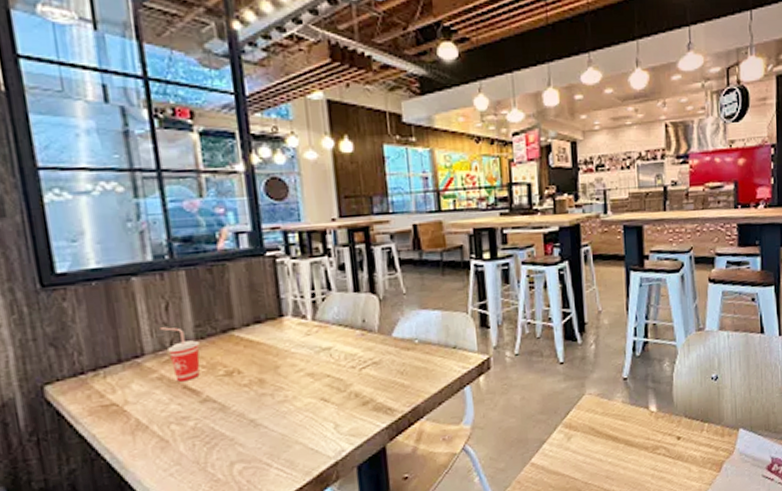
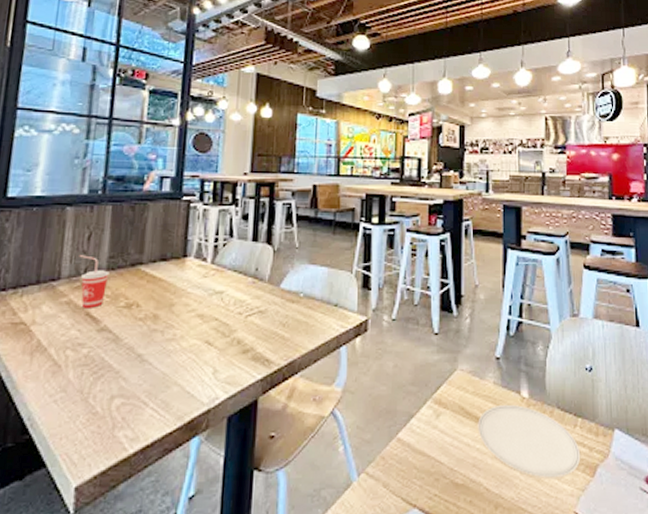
plate: none [608,419,708,480] -> present [478,404,581,479]

